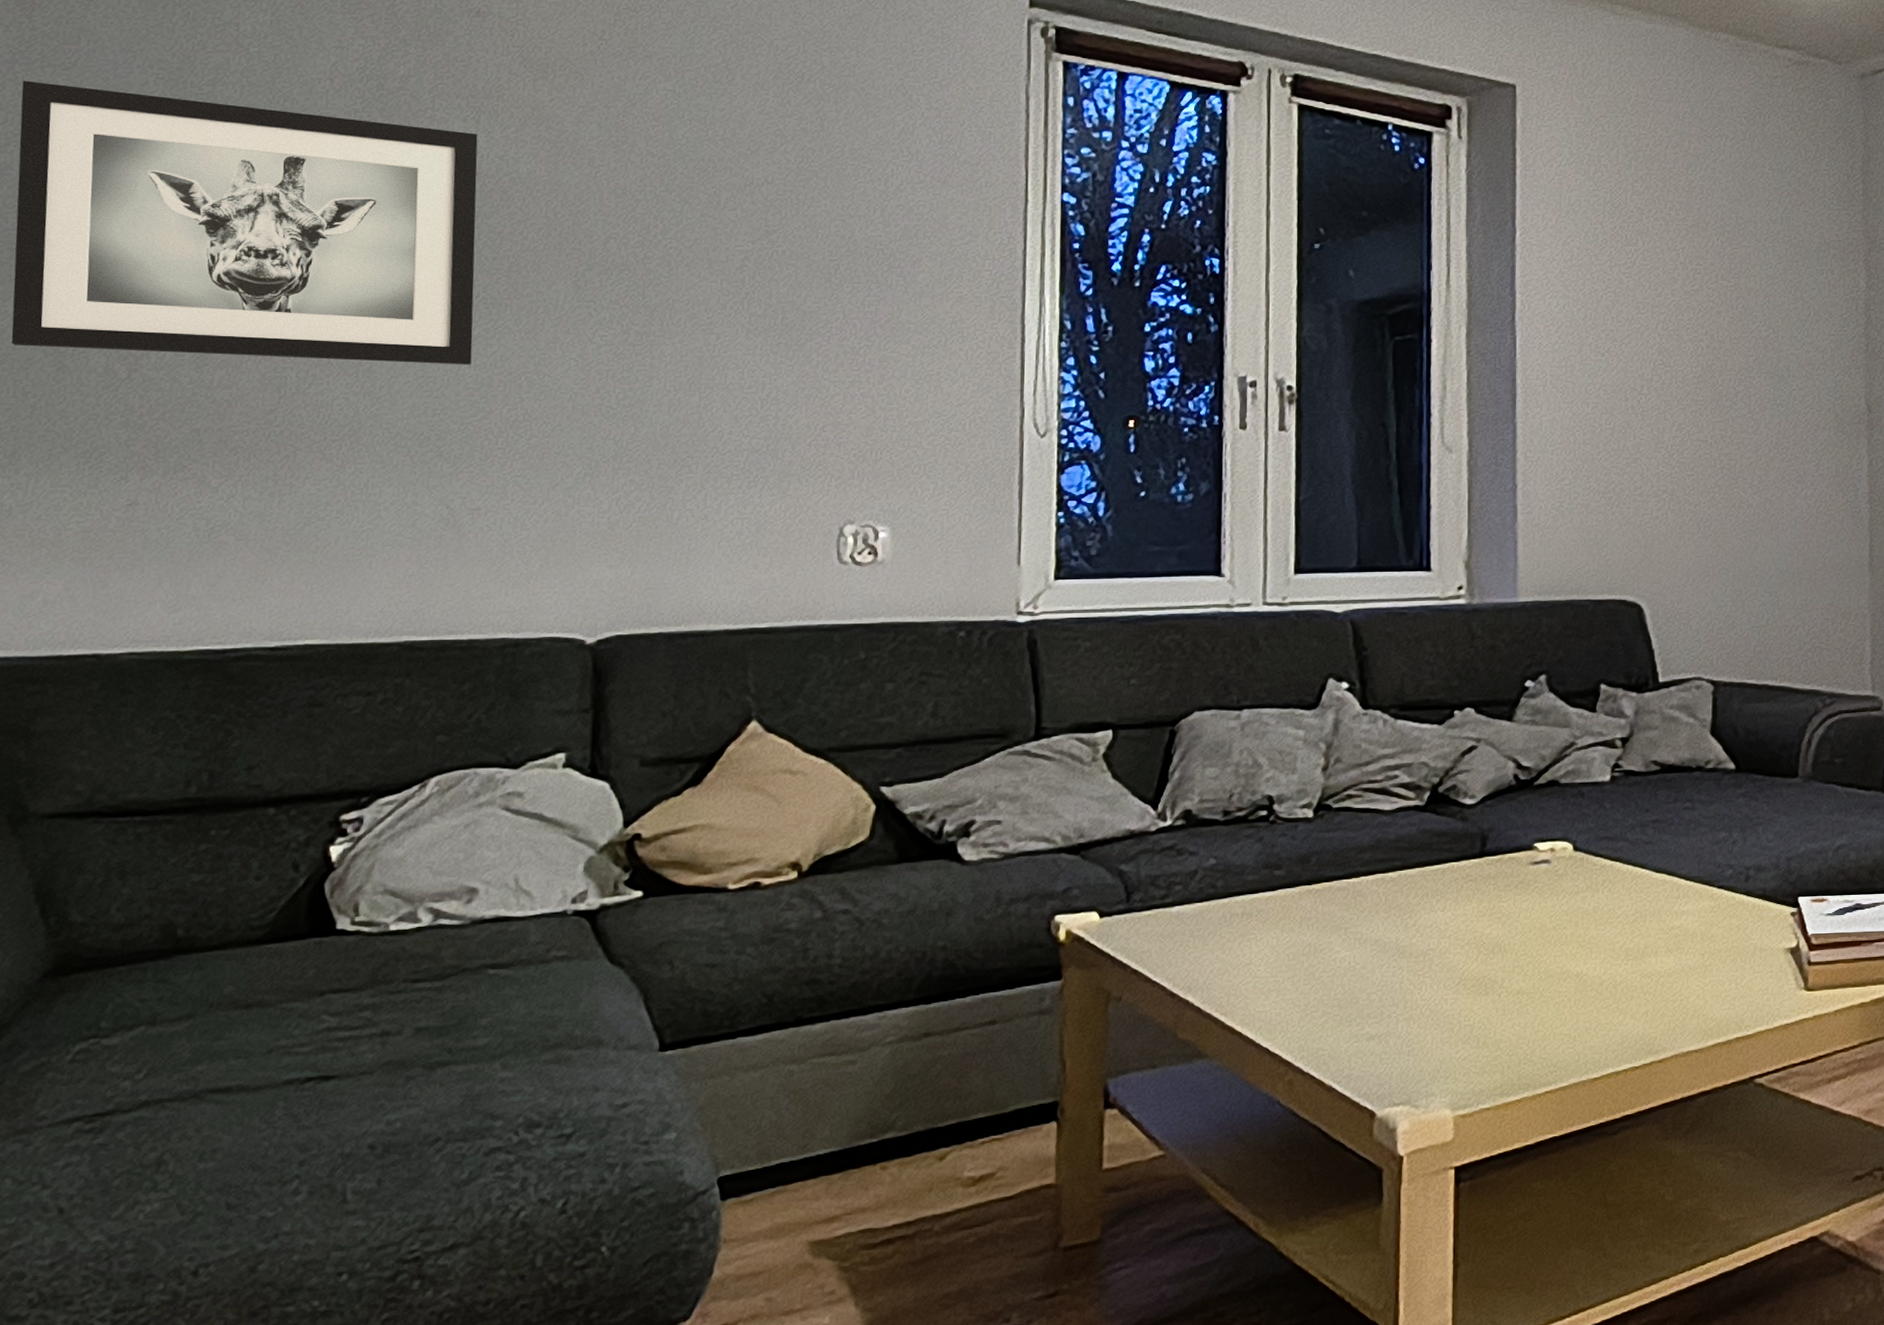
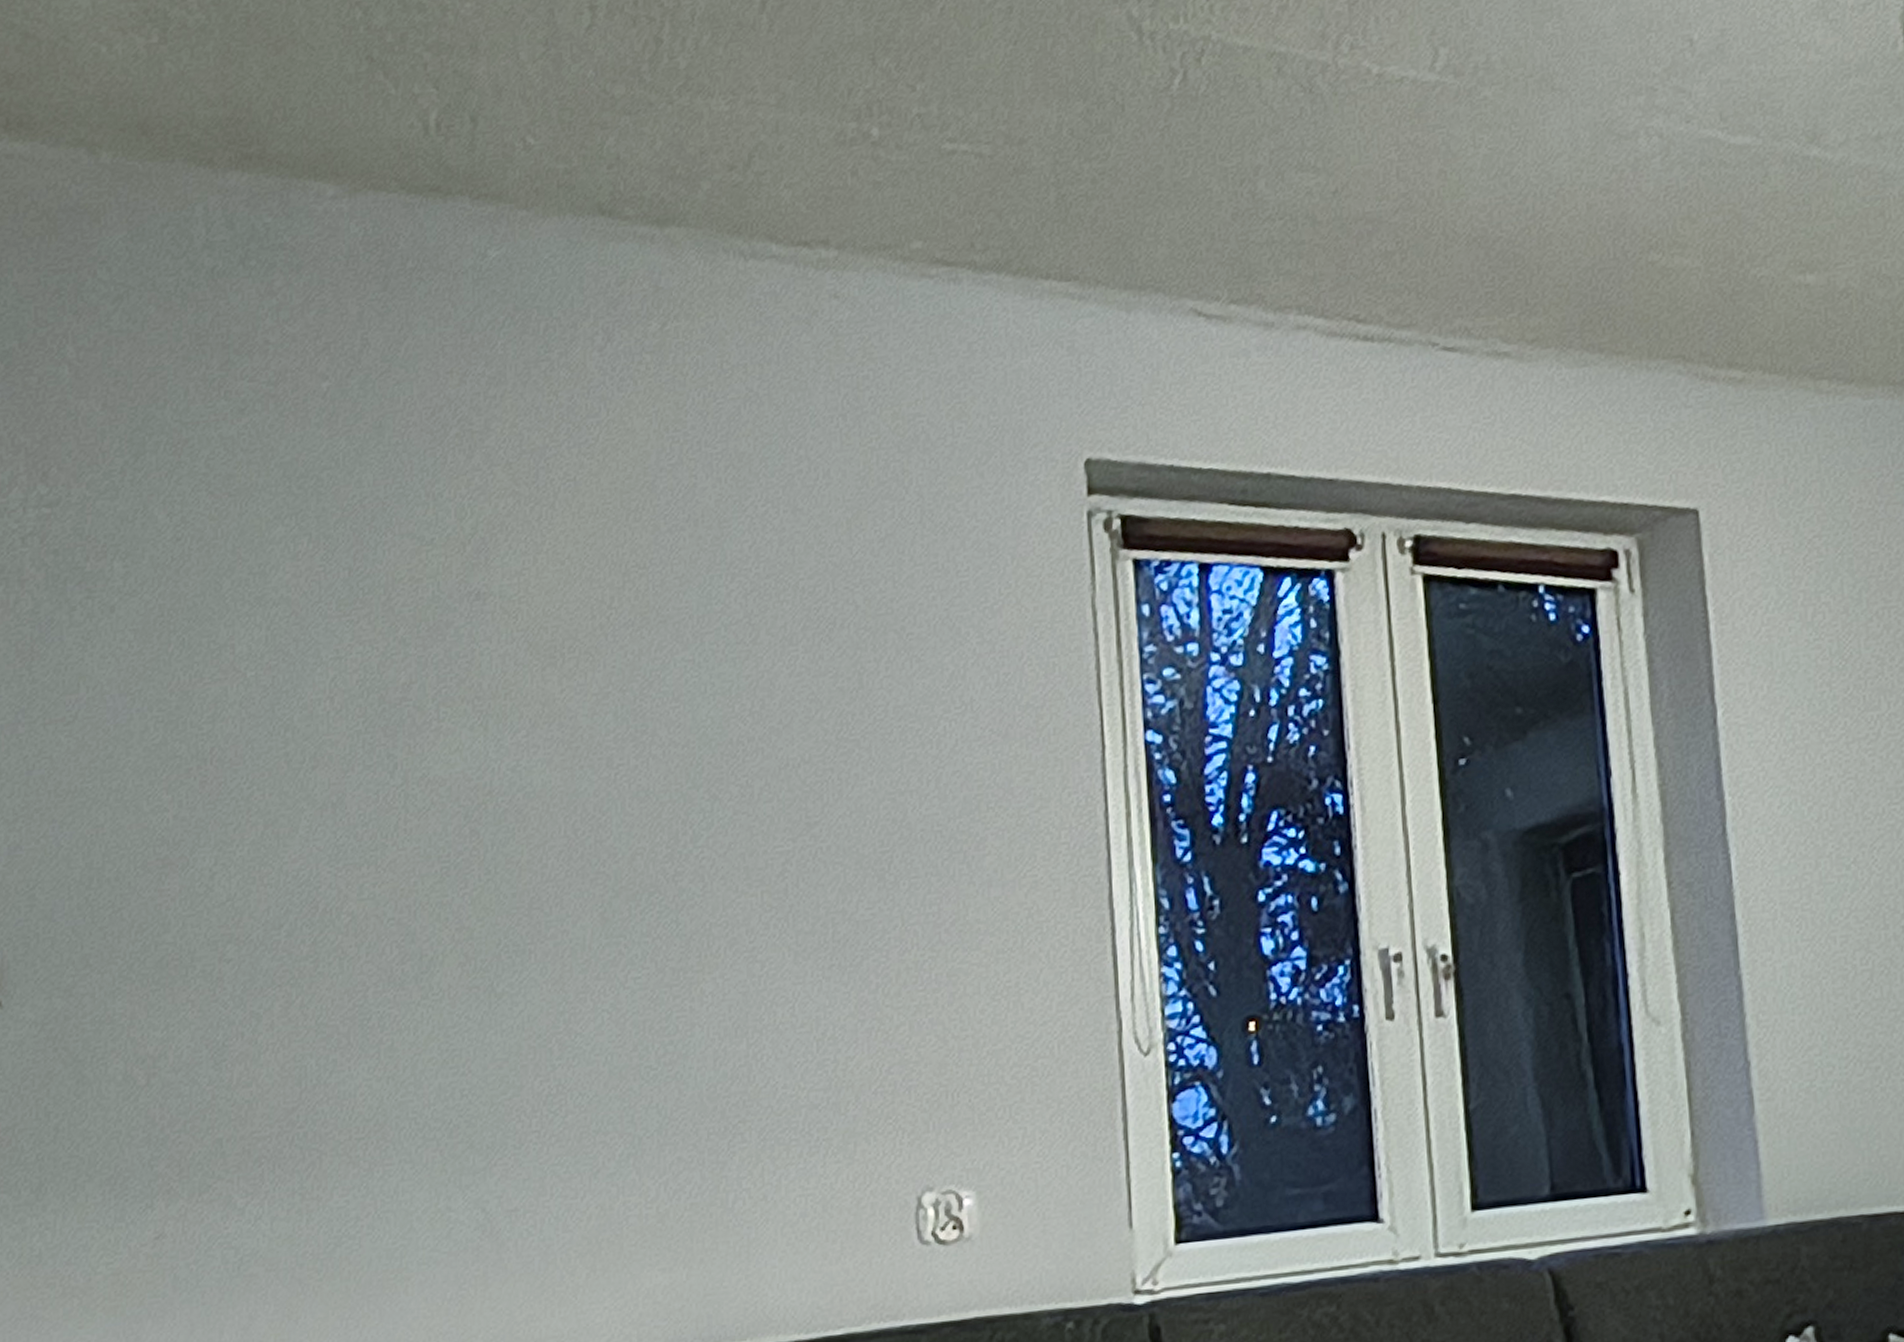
wall art: present [11,80,478,365] -> none [26,742,497,1058]

